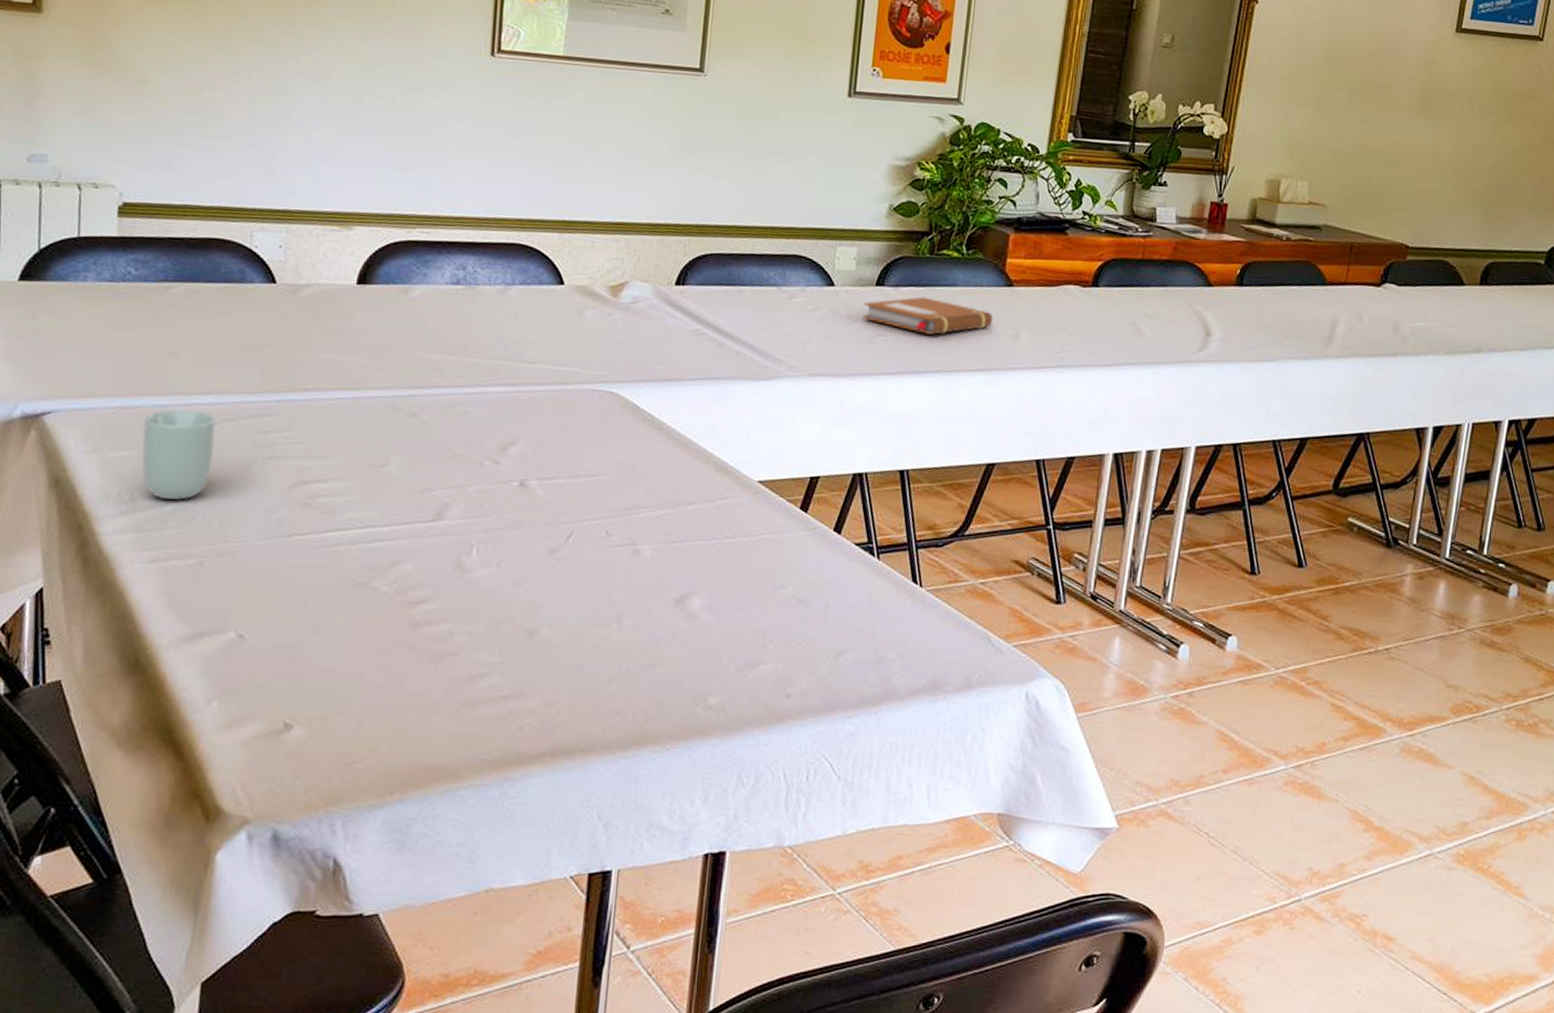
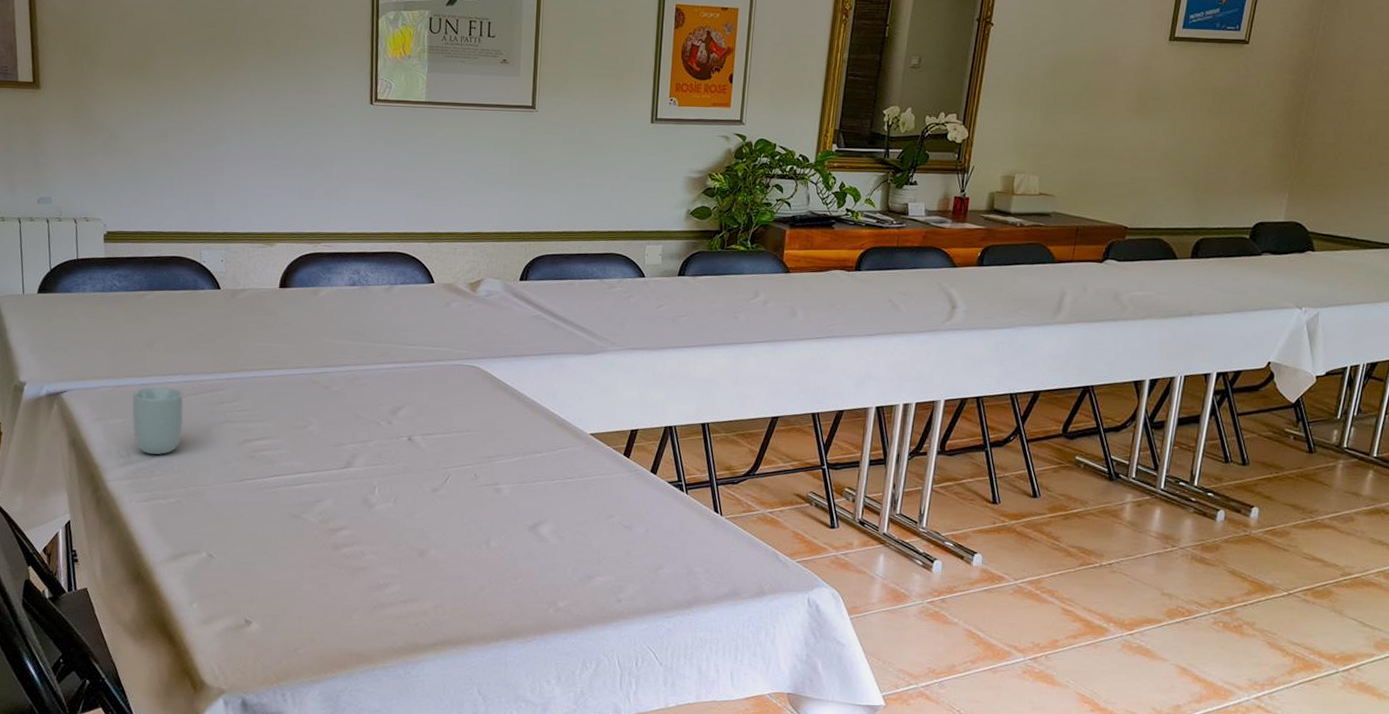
notebook: present [862,296,994,335] -> none [668,283,774,314]

